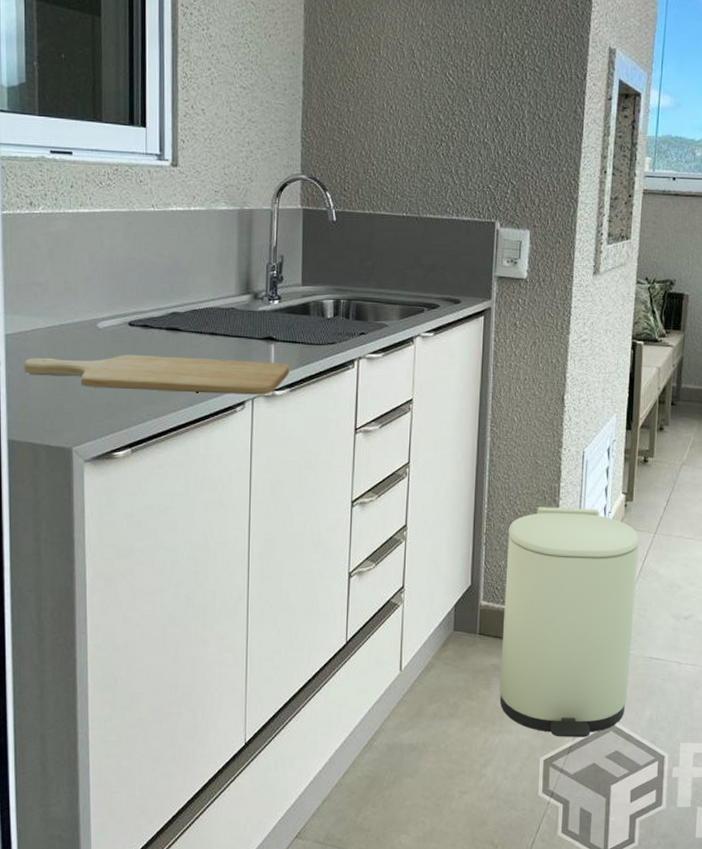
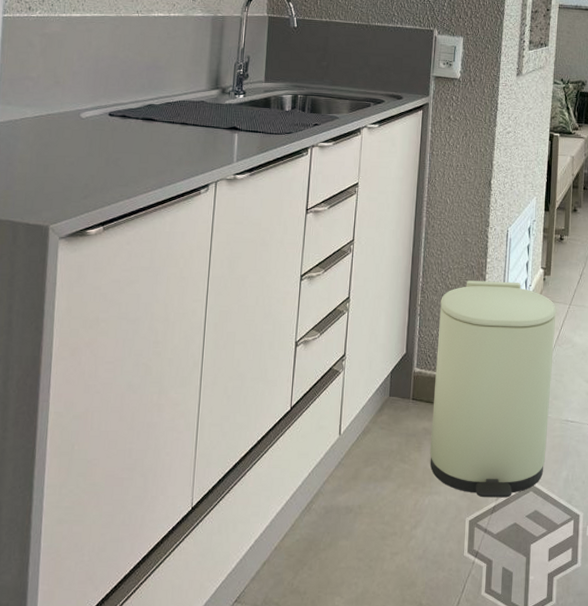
chopping board: present [24,355,290,395] -> none [11,142,251,179]

